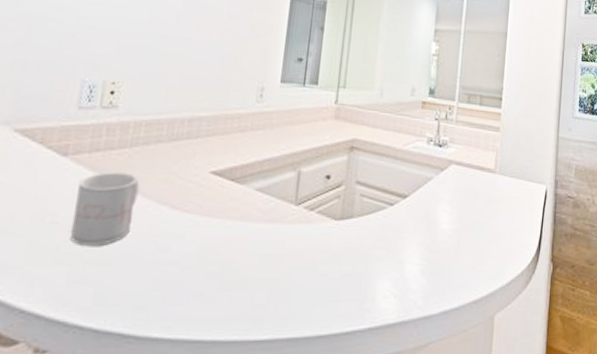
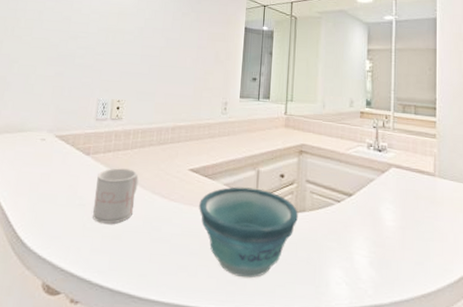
bowl: none [221,191,345,300] -> present [199,187,298,279]

